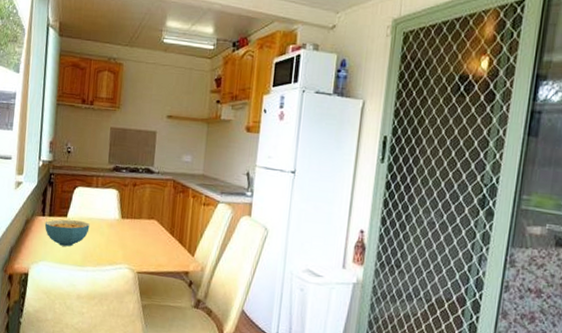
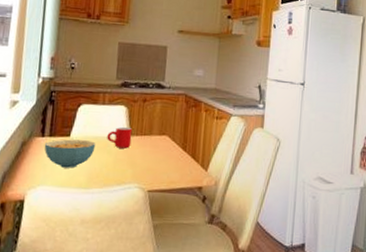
mug: none [100,209,123,231] -> present [107,126,133,149]

